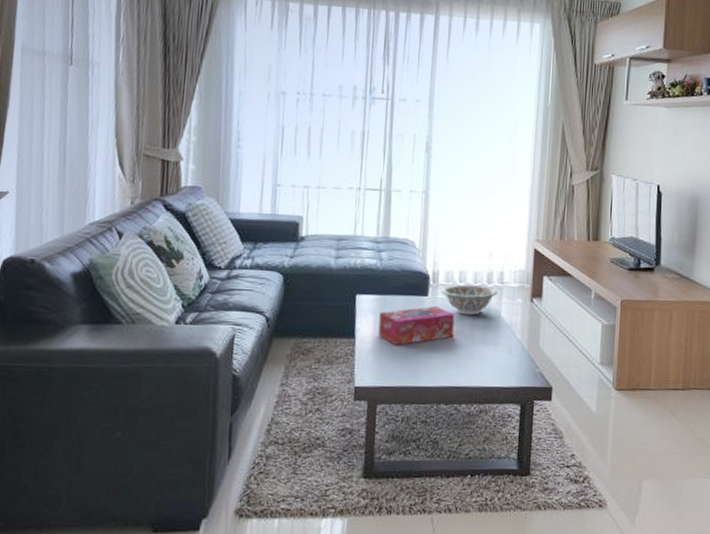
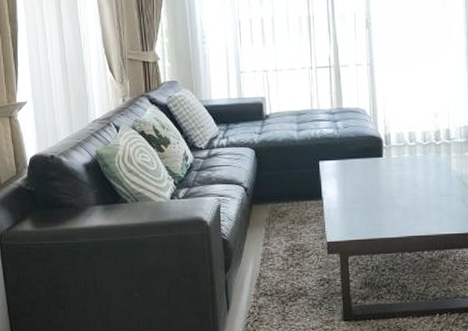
tissue box: present [378,305,455,345] -> none [342,165,410,203]
decorative bowl: present [441,284,497,316] -> none [394,143,446,171]

